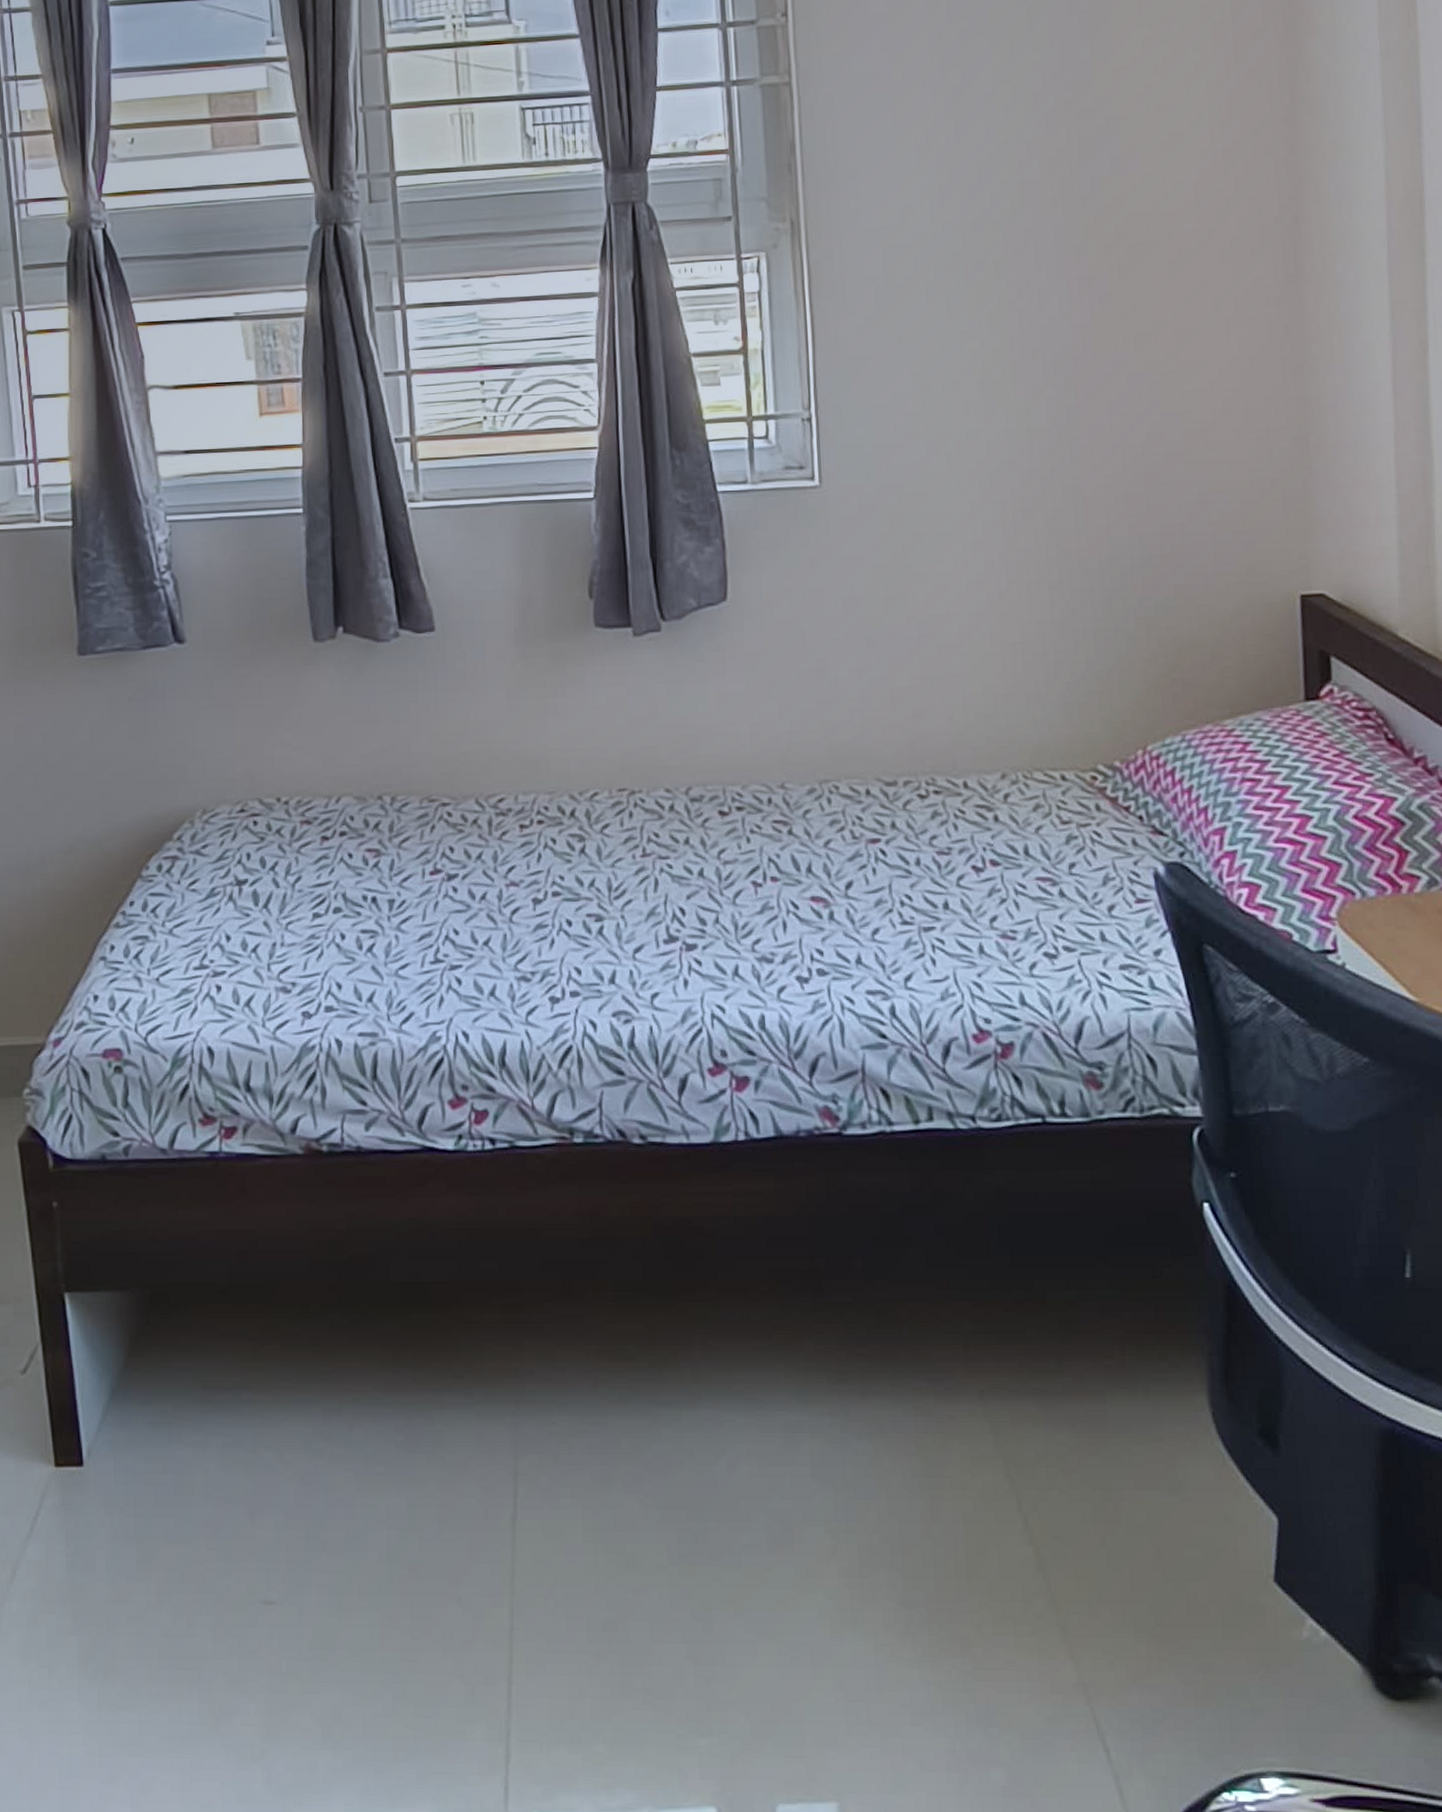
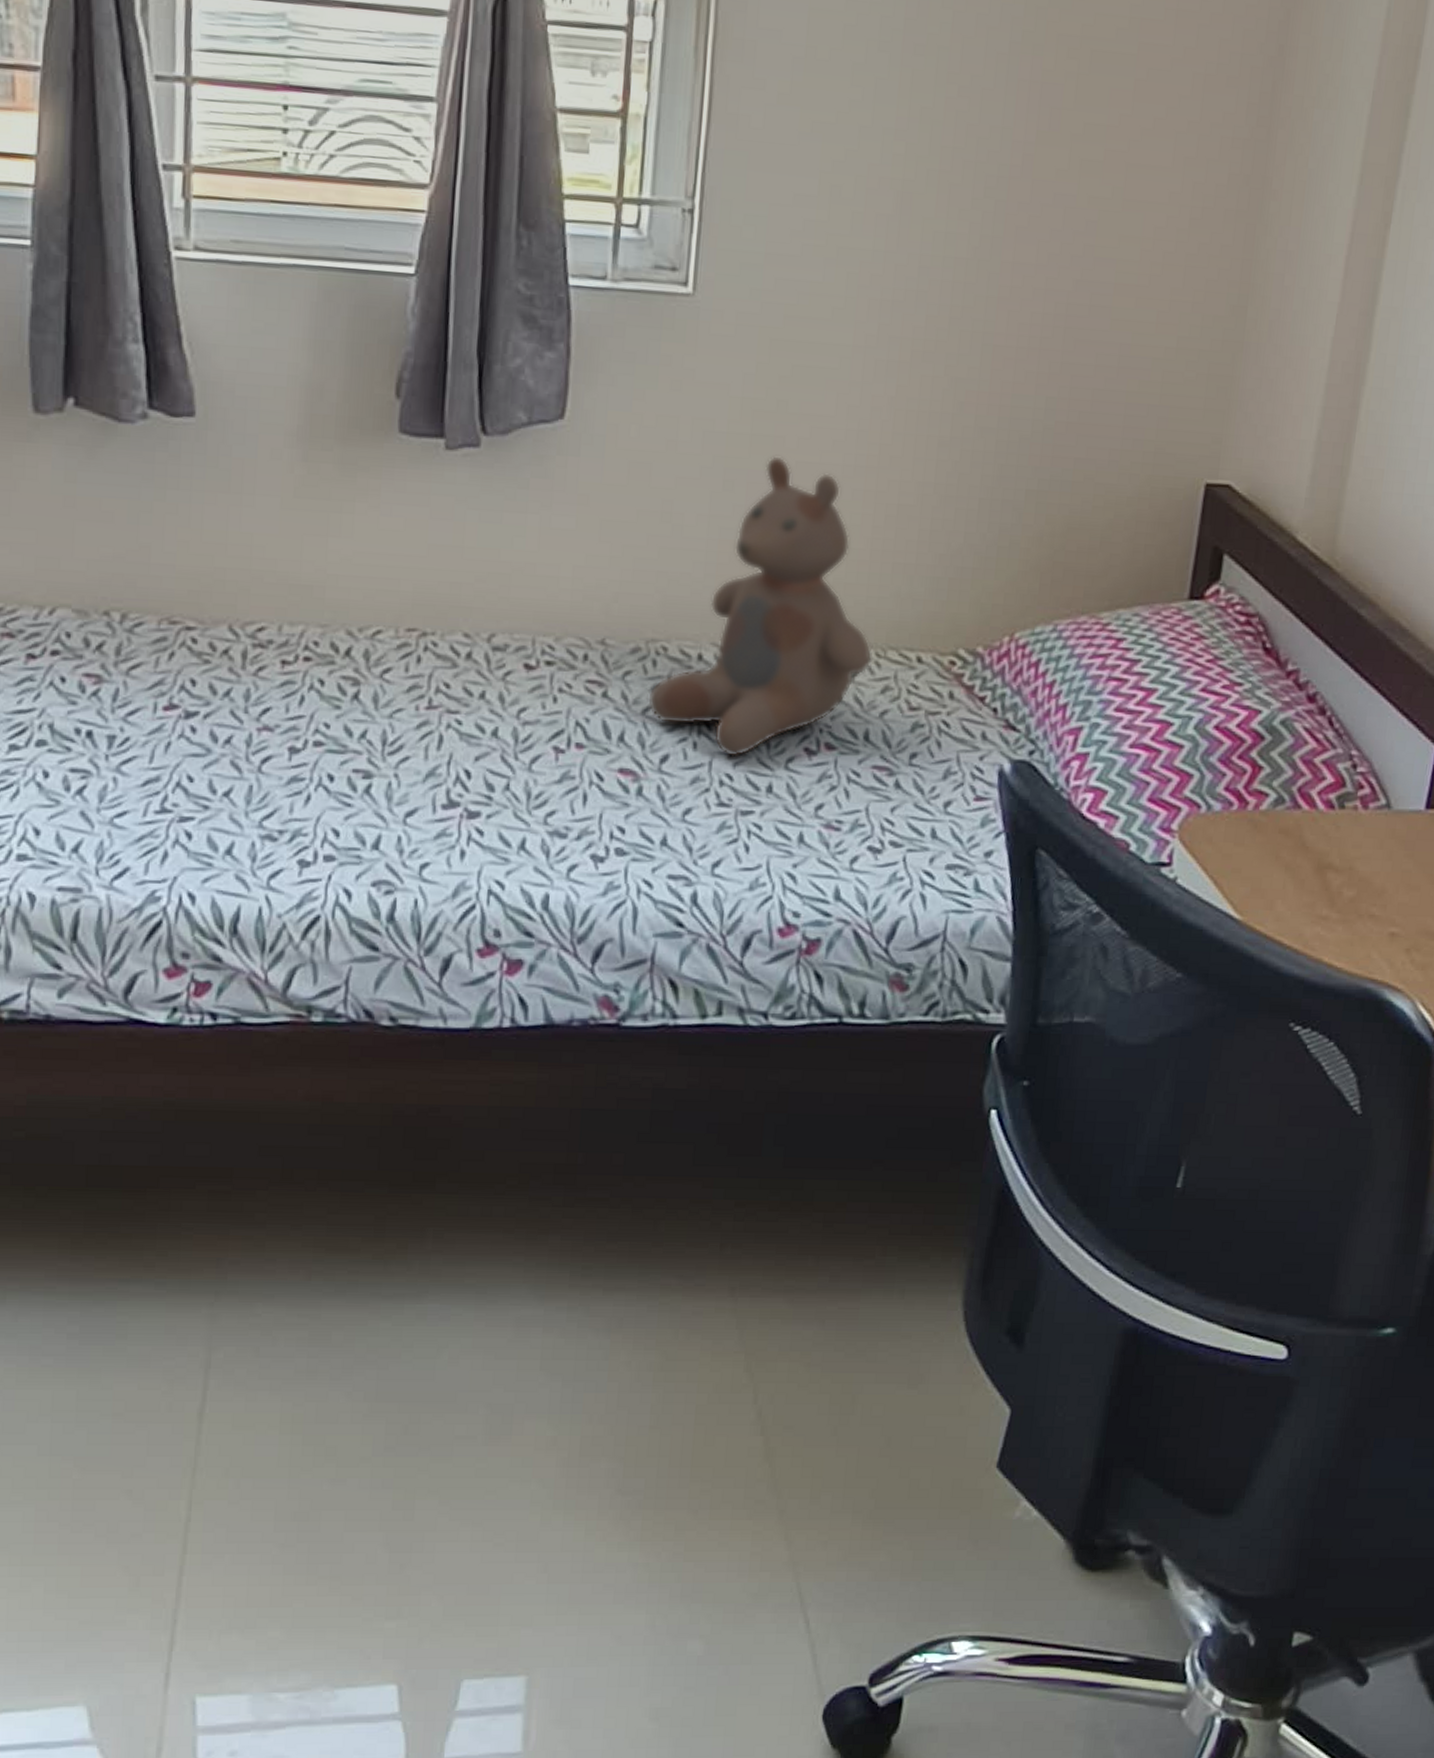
bear: none [827,612,1021,879] -> present [647,456,873,757]

